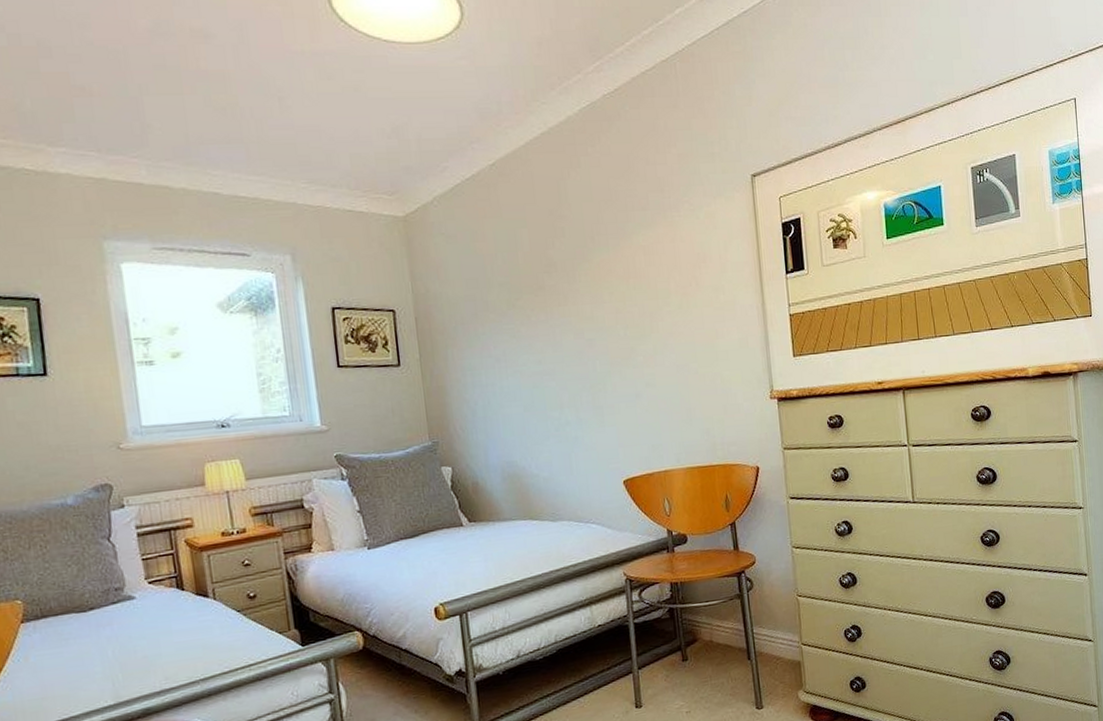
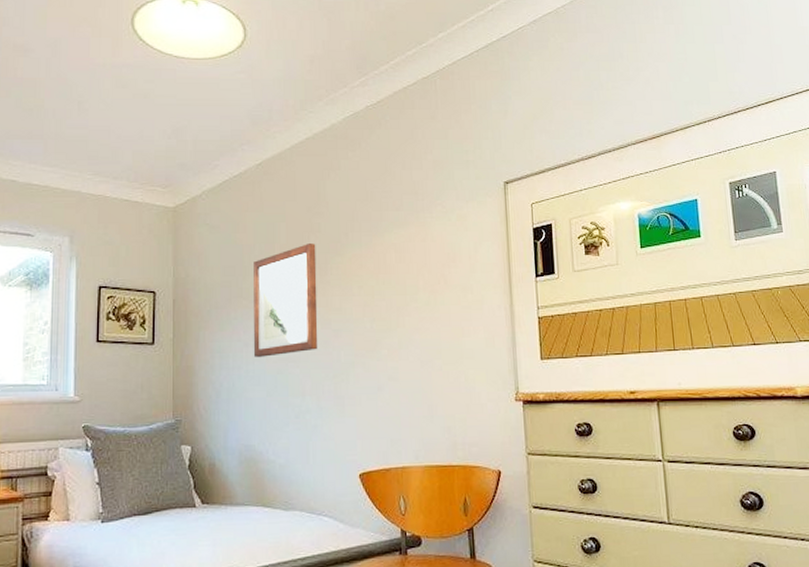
wall art: none [497,250,572,372] -> present [253,243,318,357]

